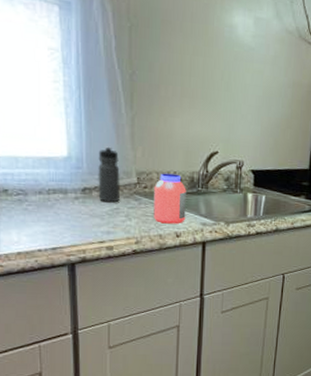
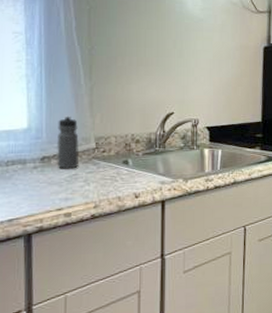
jar: present [153,173,186,224] -> none [112,136,144,185]

